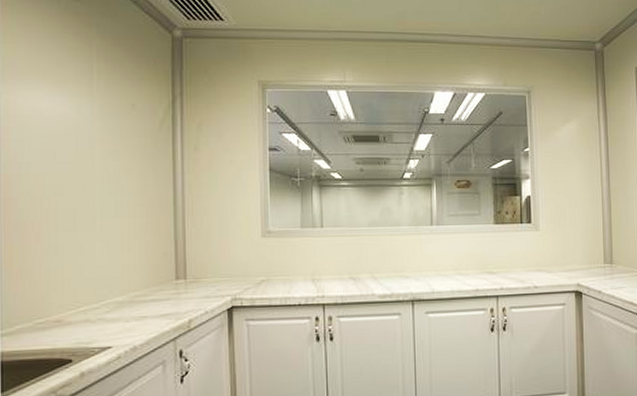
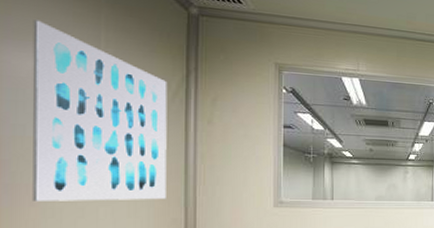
wall art: none [34,58,157,238] -> present [32,20,168,201]

